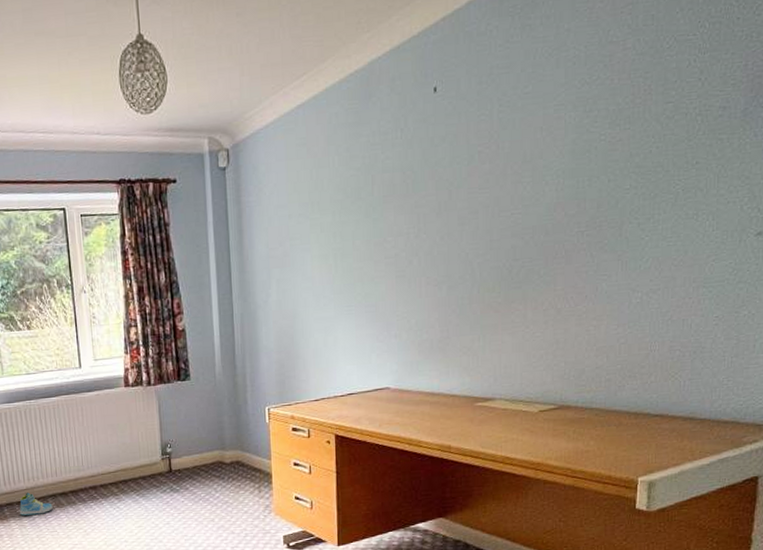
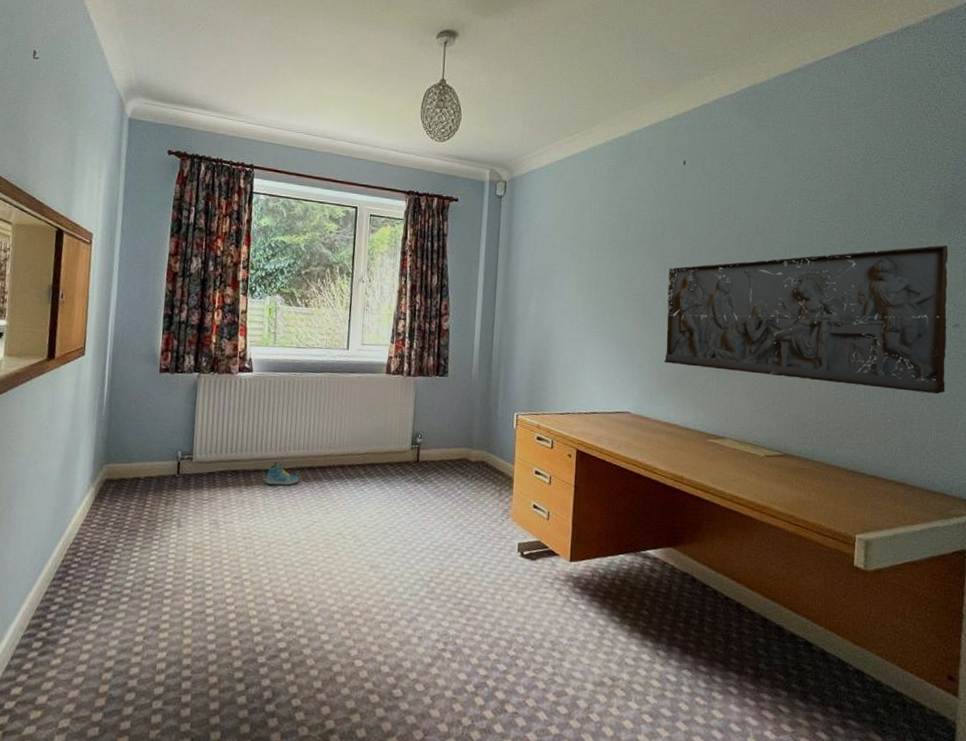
relief sculpture: none [423,139,754,329] -> present [664,245,948,395]

